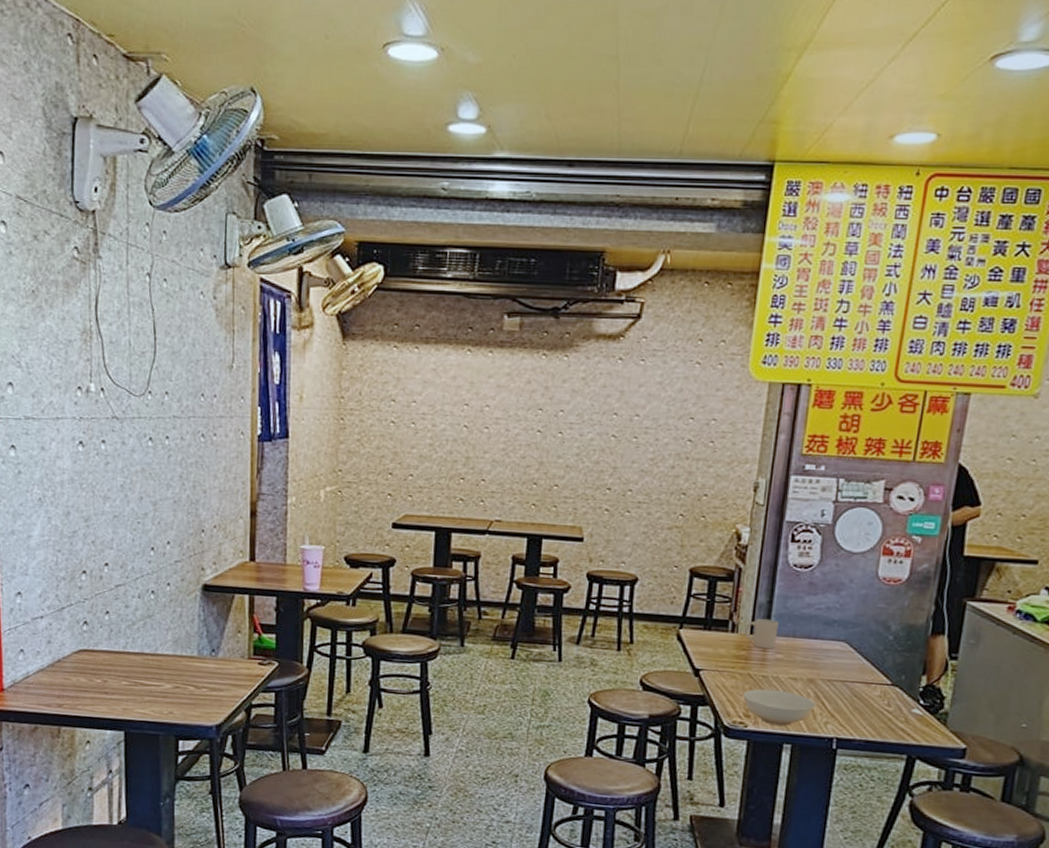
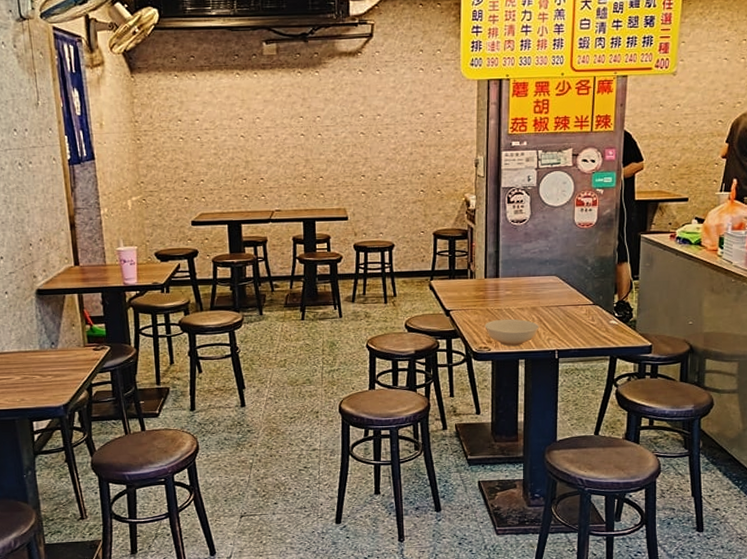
cup: present [745,618,779,650] -> none [481,264,505,289]

